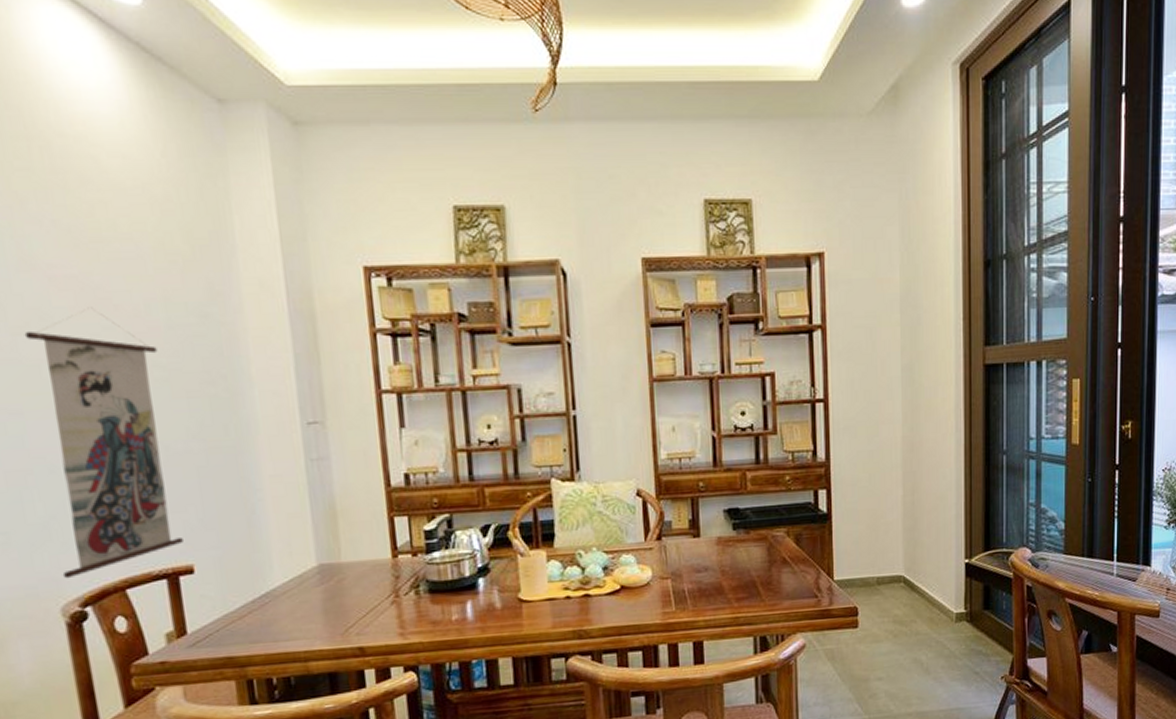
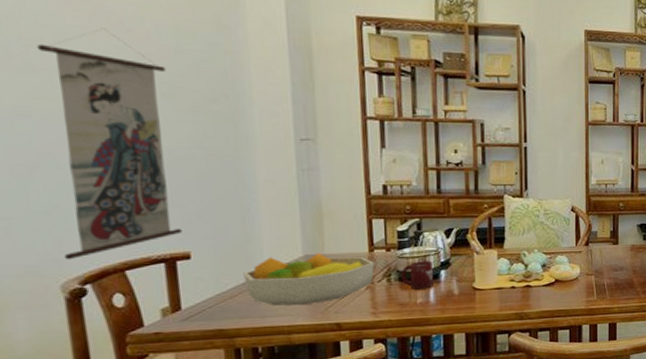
fruit bowl: none [252,561,400,627] -> present [243,252,375,306]
cup: none [431,566,470,603] -> present [401,261,434,289]

